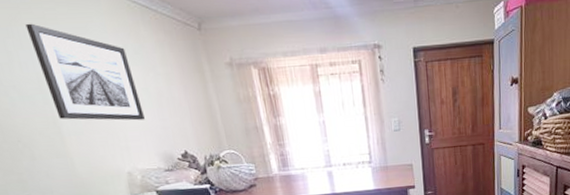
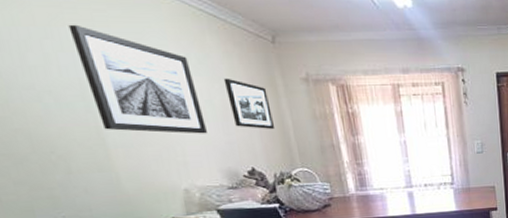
picture frame: none [157,66,204,114] -> present [223,78,276,129]

